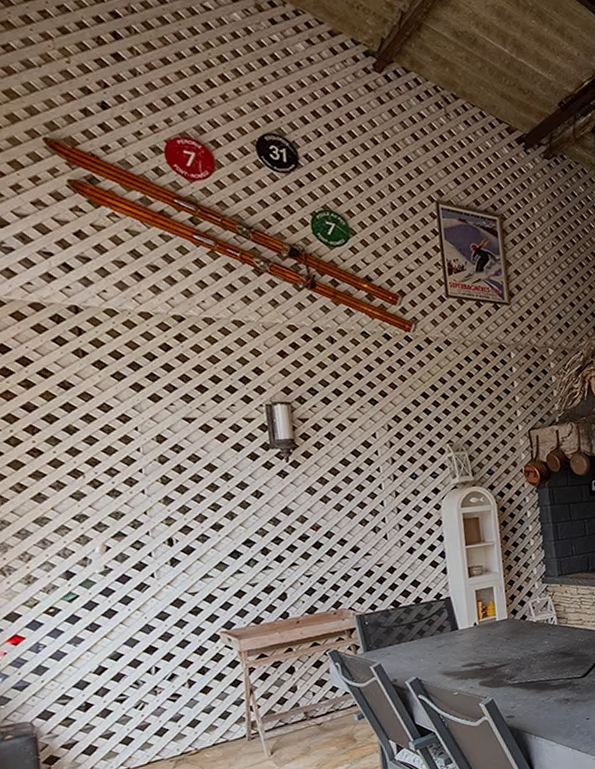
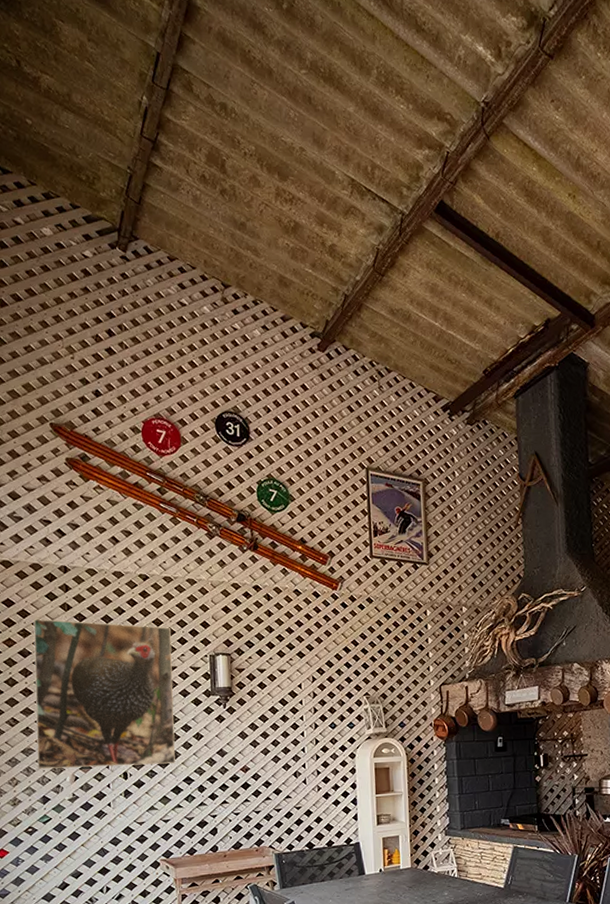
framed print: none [37,367,232,541] -> present [33,619,175,769]

